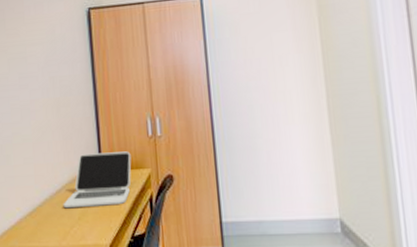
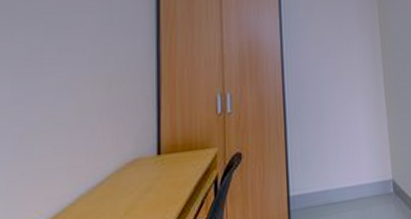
laptop: present [63,151,132,209] -> none [105,131,196,204]

